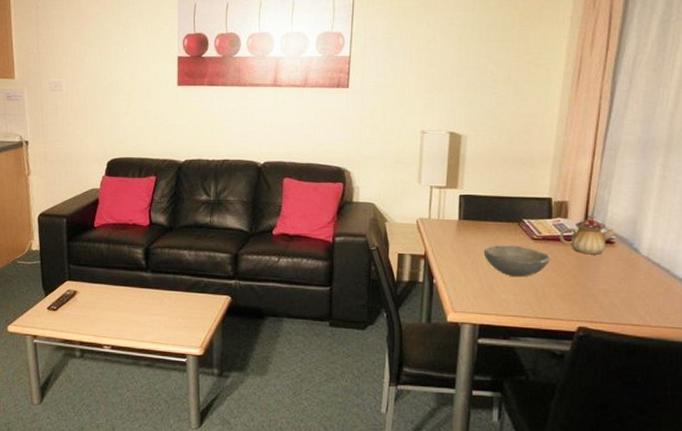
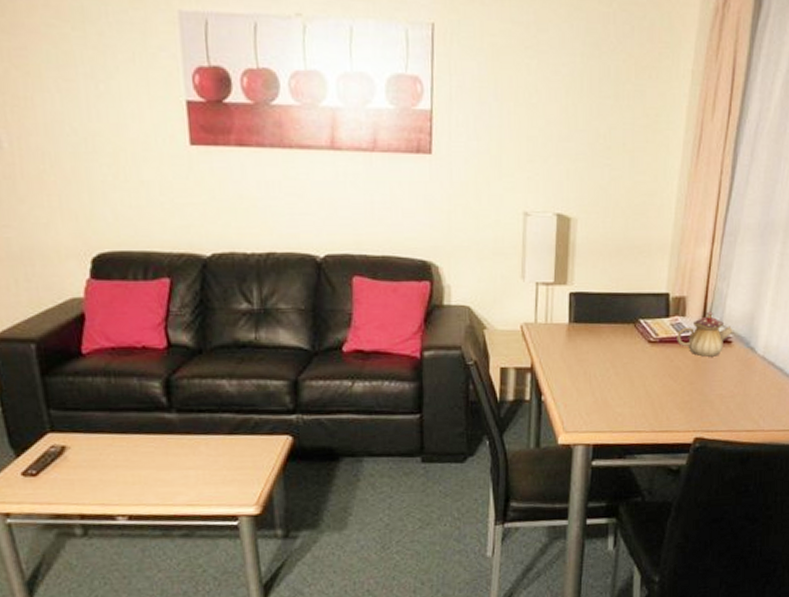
bowl: present [483,245,551,277] -> none [596,350,668,387]

